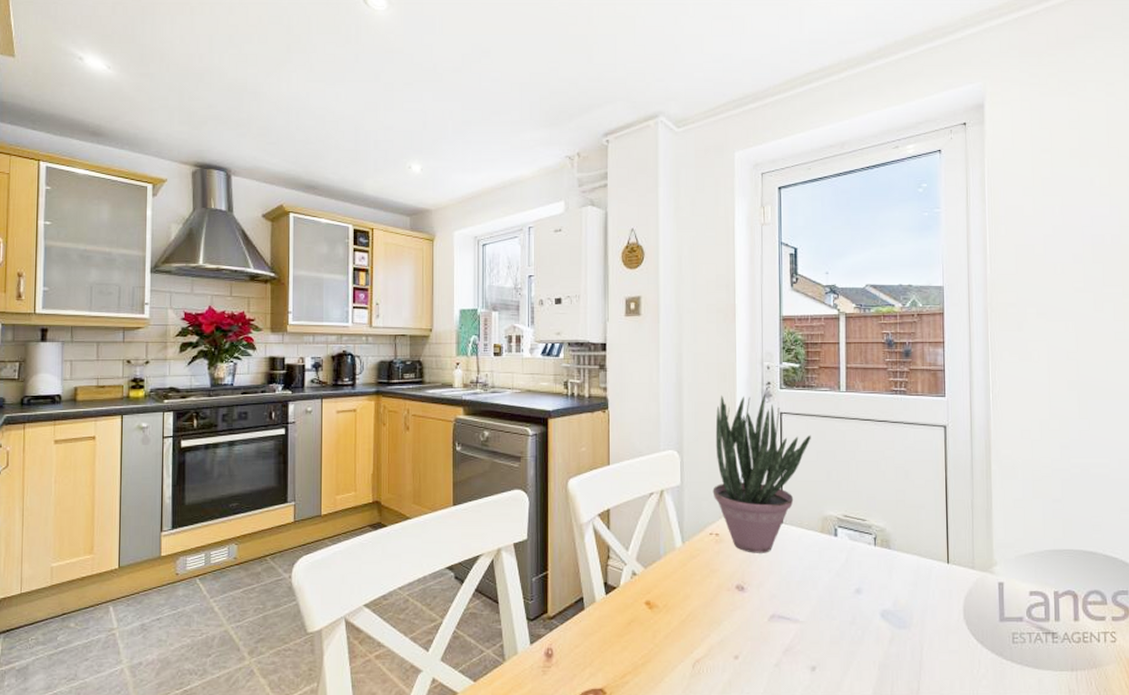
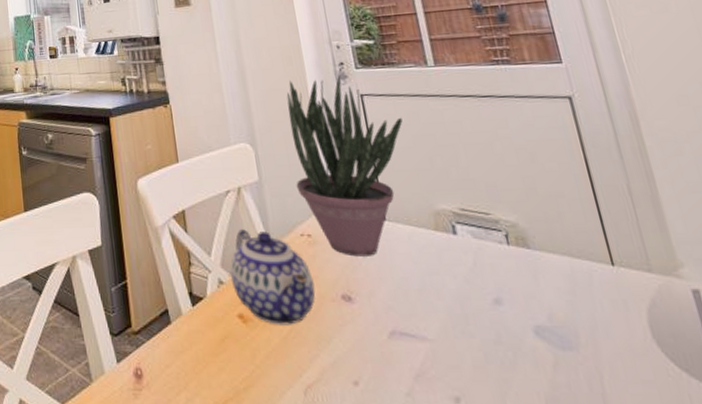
teapot: none [643,527,715,611] -> present [229,228,316,325]

